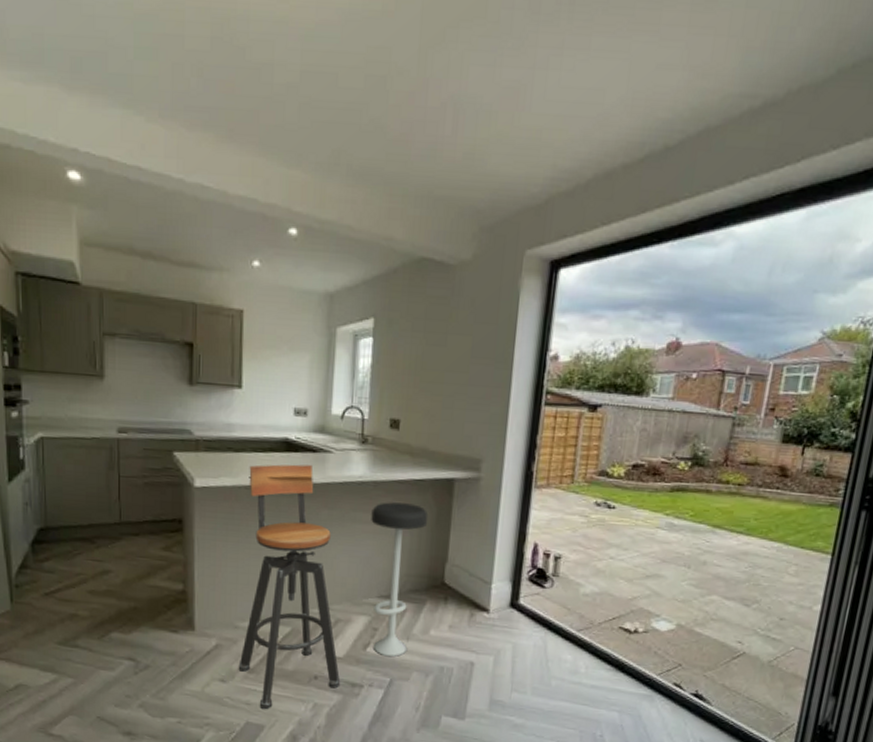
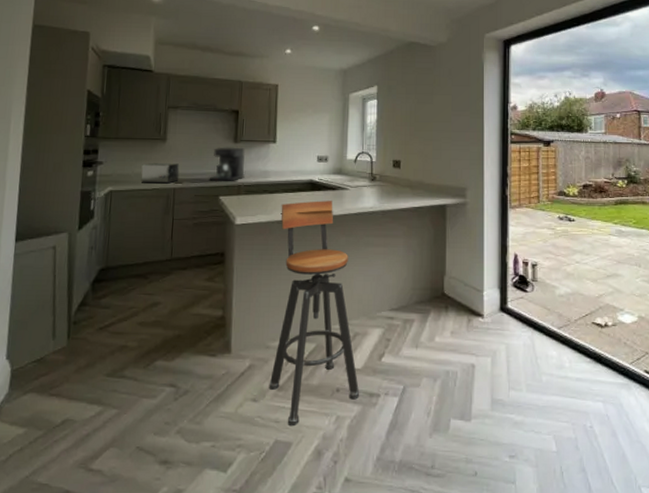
toaster: none [76,404,123,433] -> present [141,162,180,184]
coffee maker: none [161,389,203,435] -> present [210,147,245,182]
bar stool: present [371,502,429,657] -> none [381,227,428,365]

